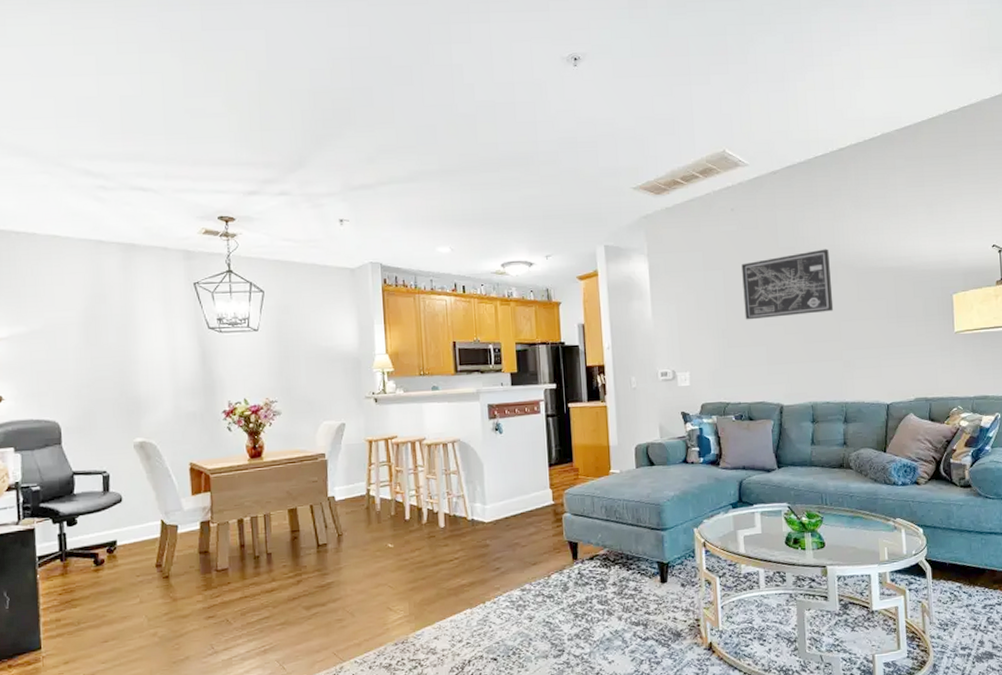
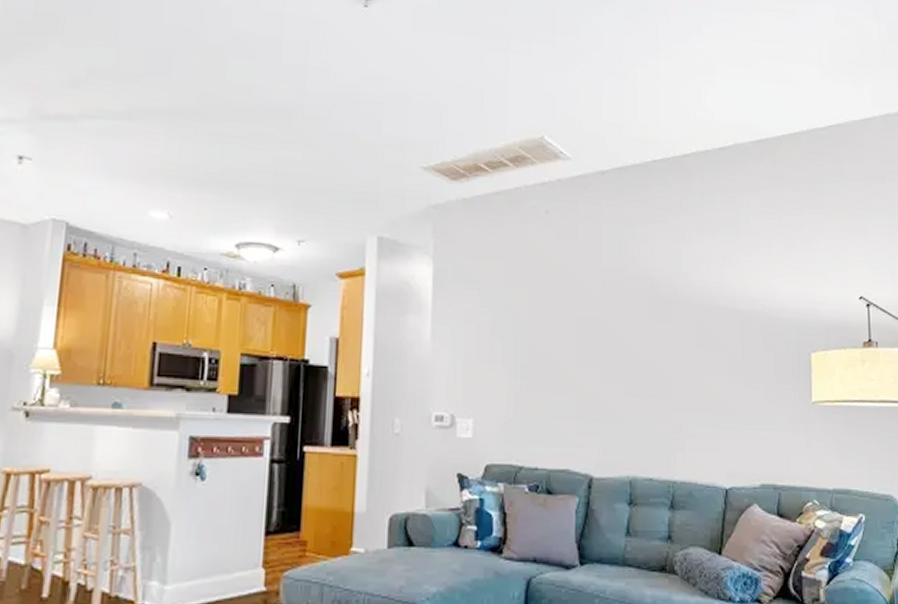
wall art: present [741,249,834,320] -> none [552,276,665,358]

